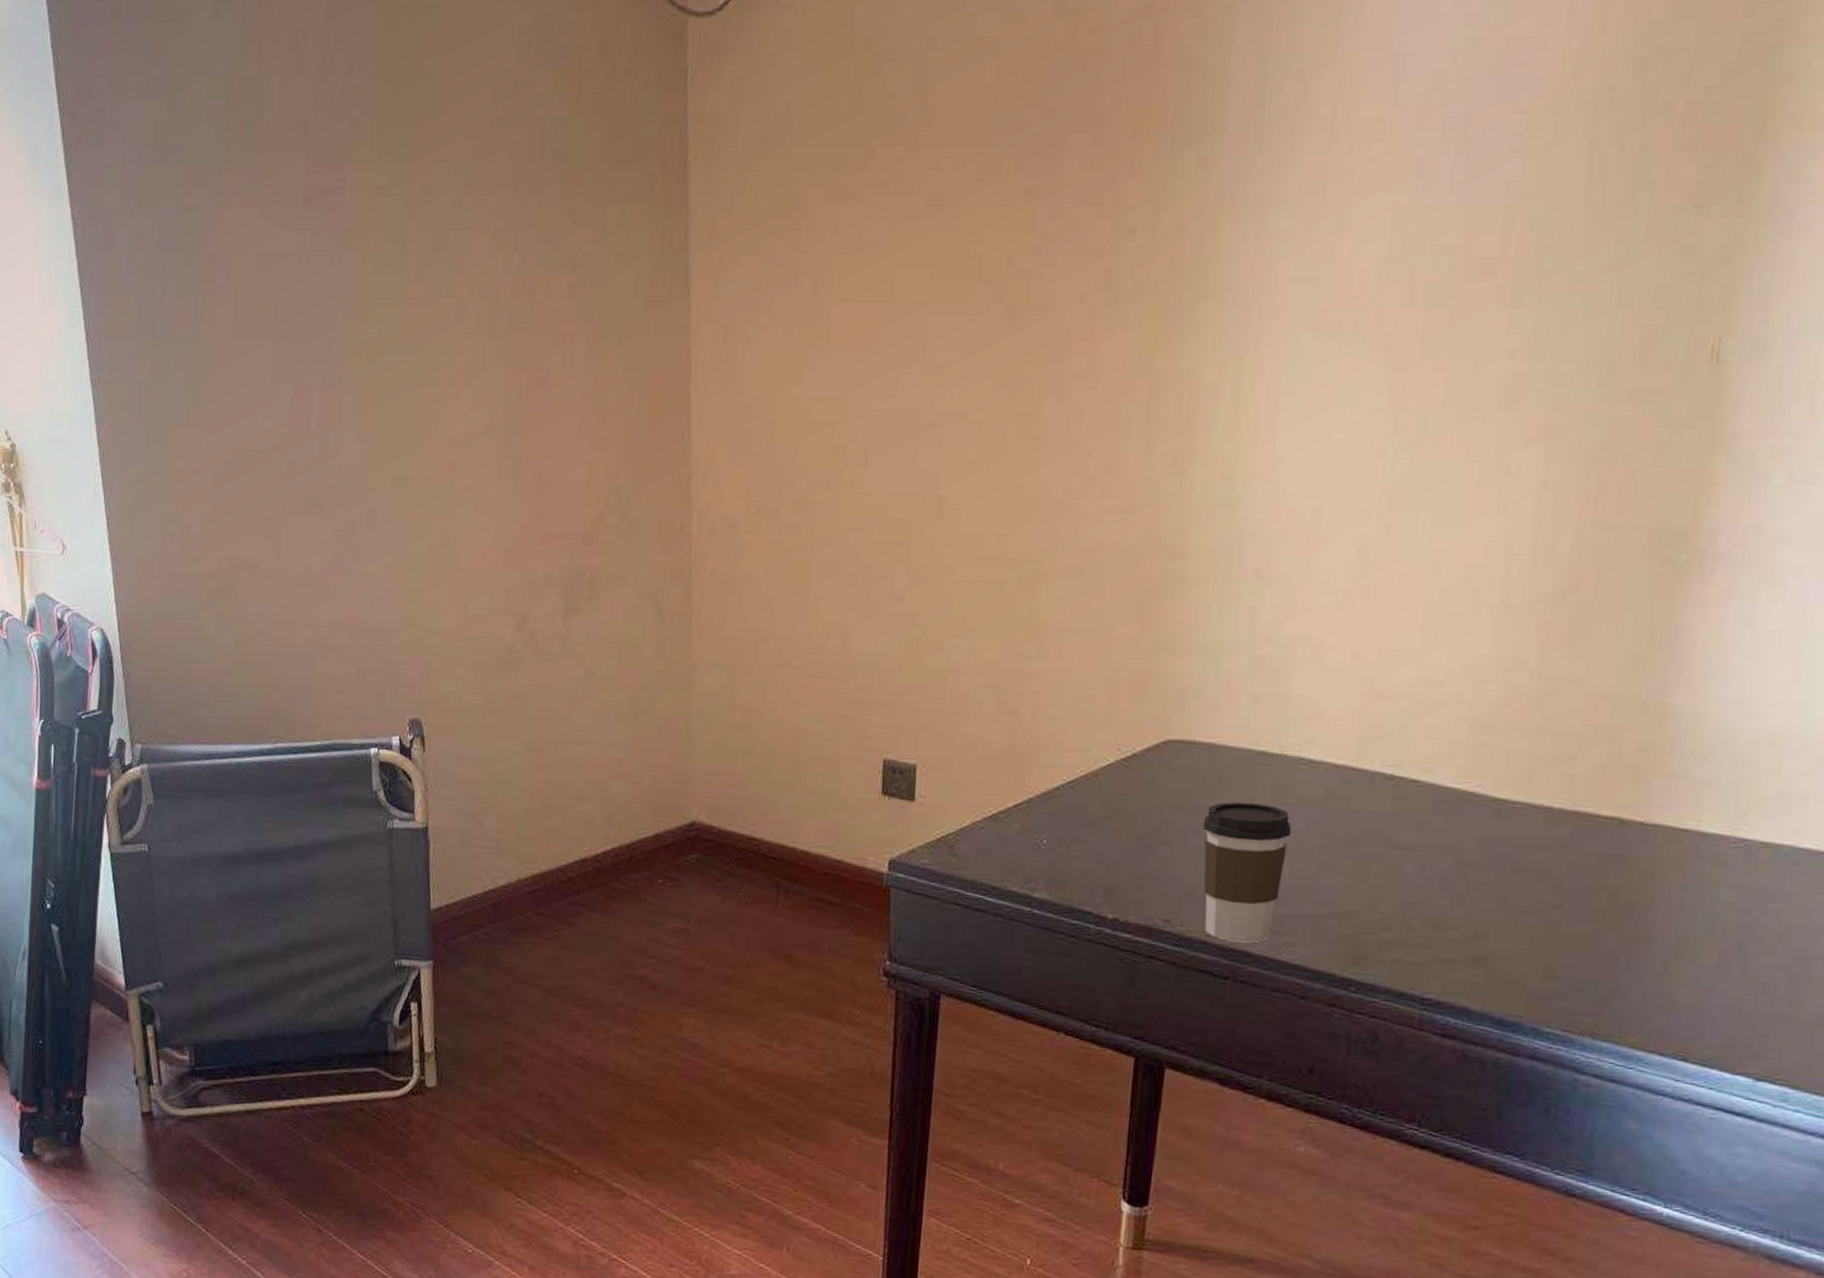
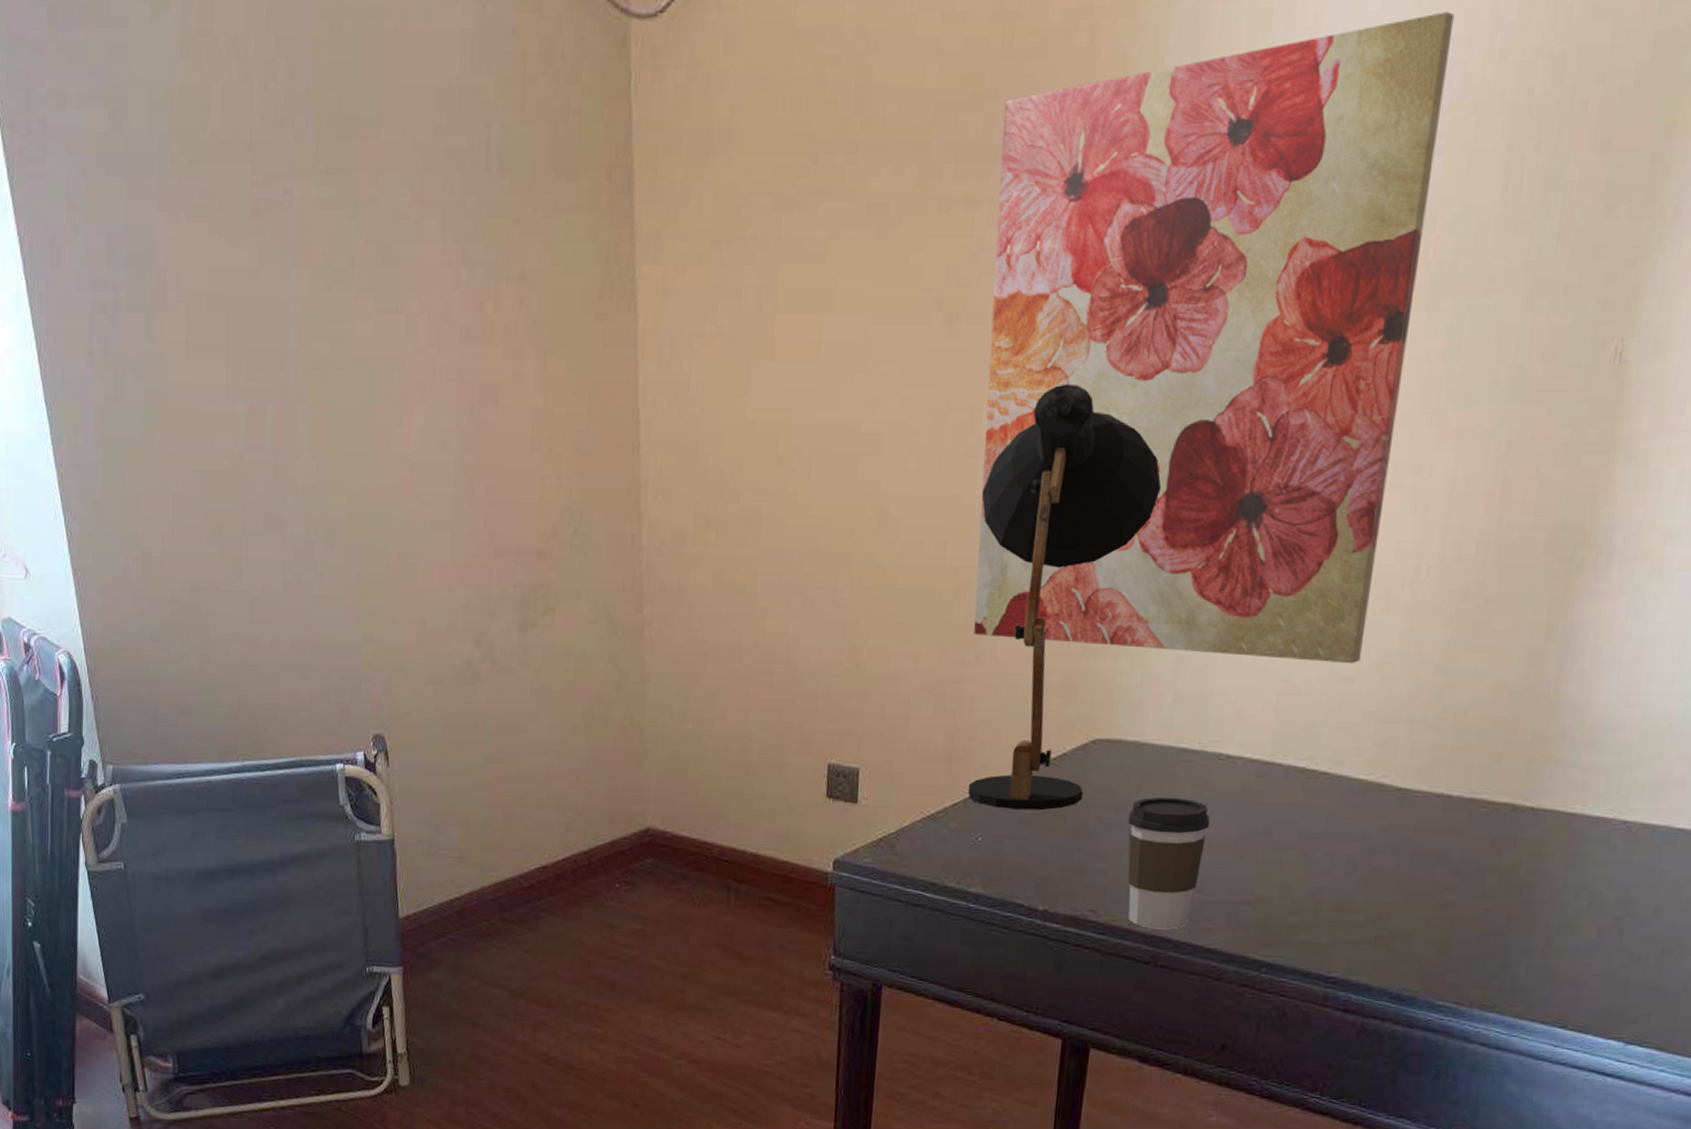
desk lamp: none [1031,376,1234,813] -> present [967,383,1162,811]
wall art: none [1037,14,1530,668] -> present [974,12,1455,664]

